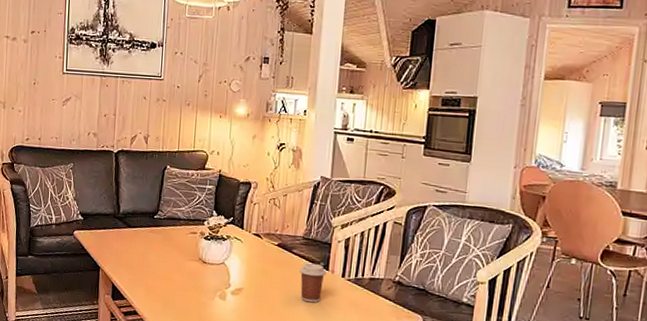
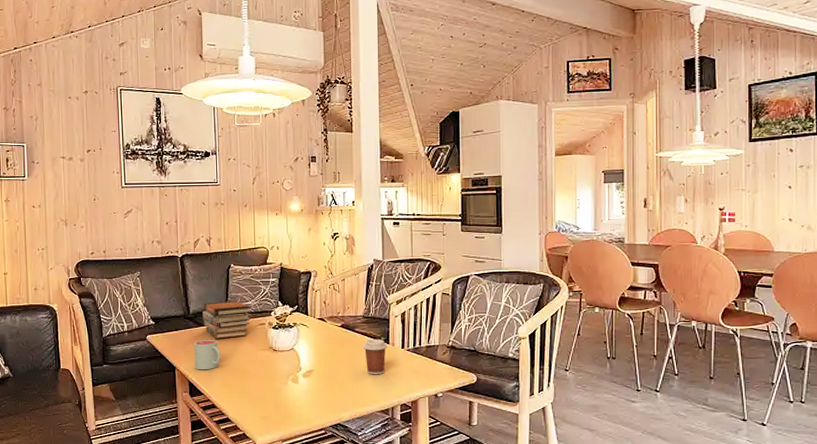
mug: none [119,242,148,274] -> present [193,340,221,370]
book stack: none [132,203,184,244] -> present [202,300,251,339]

